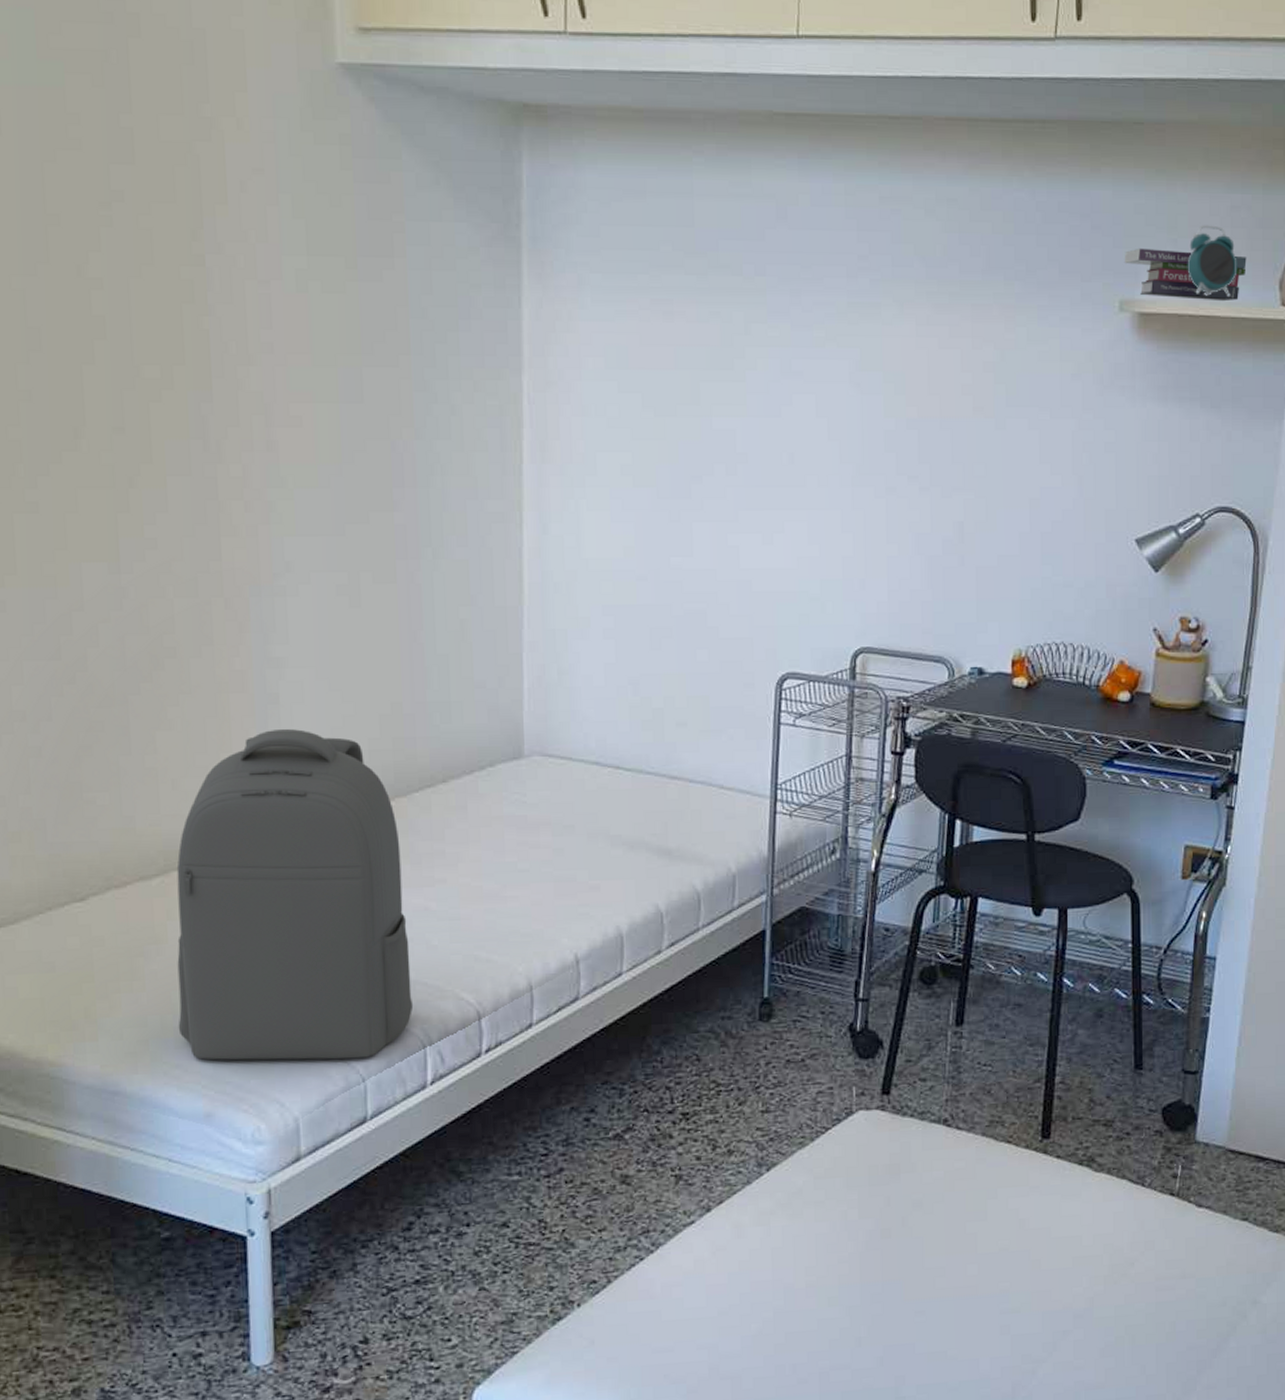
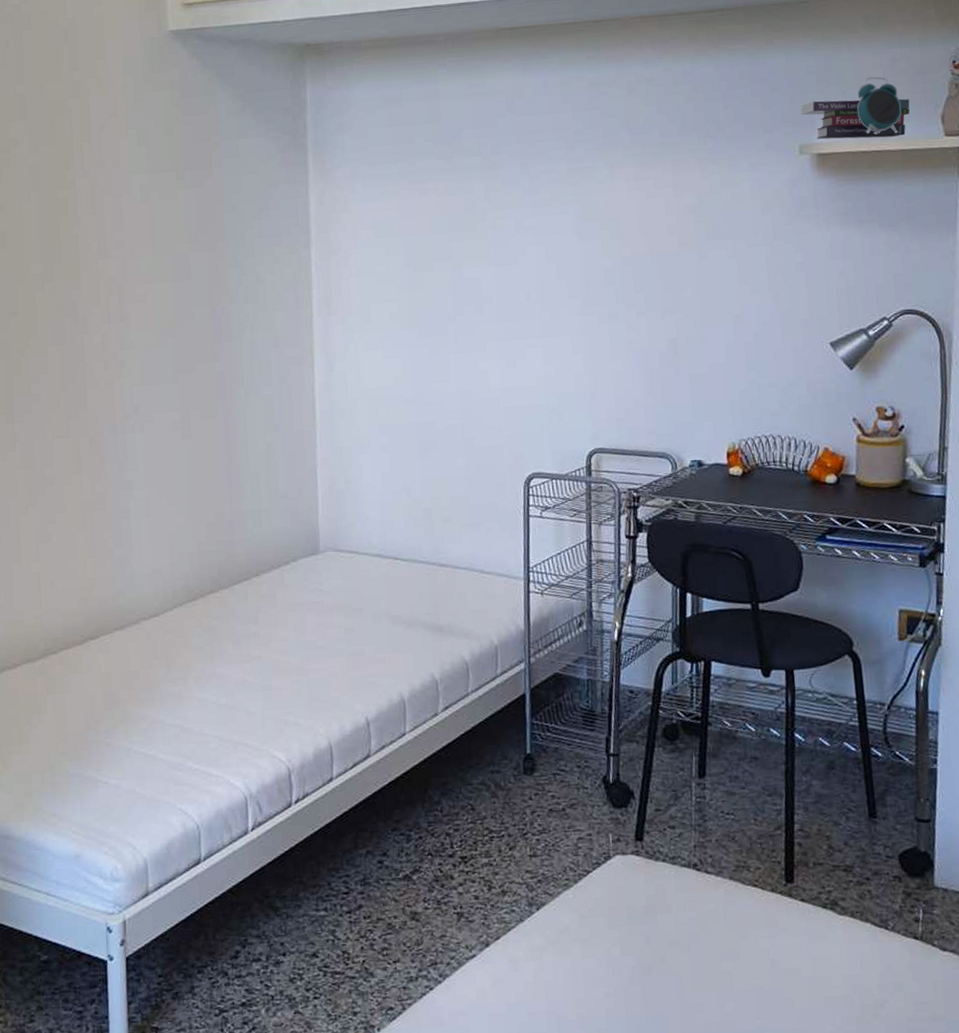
backpack: present [176,728,414,1061] -> none [54,537,237,810]

